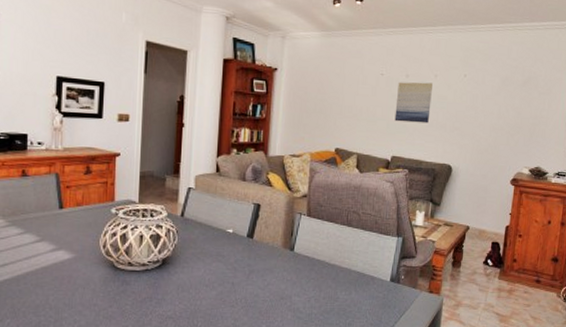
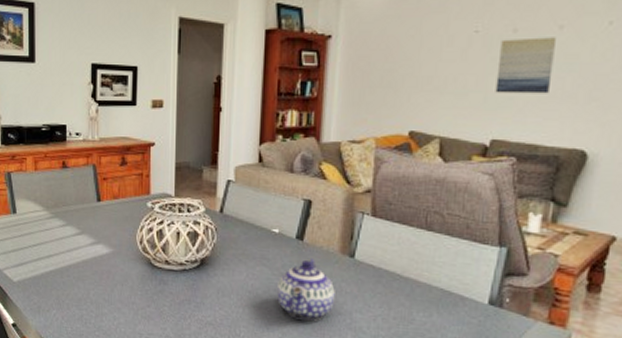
teapot: none [230,253,278,307] -> present [276,258,335,322]

